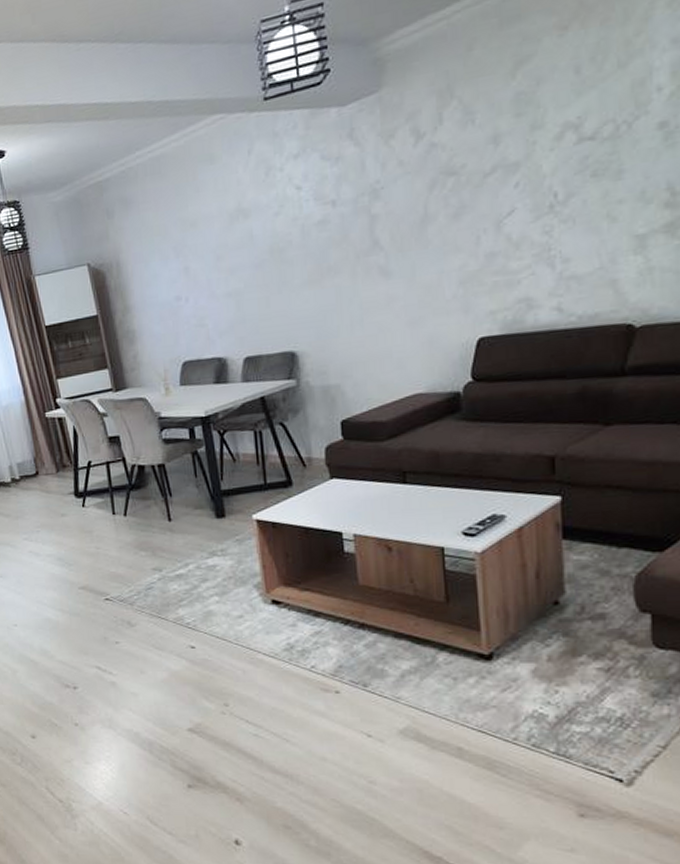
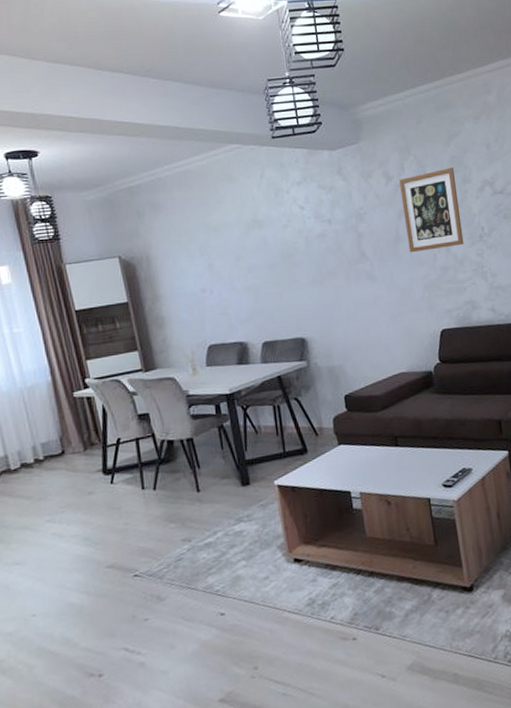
wall art: none [434,109,524,237] -> present [399,167,464,253]

